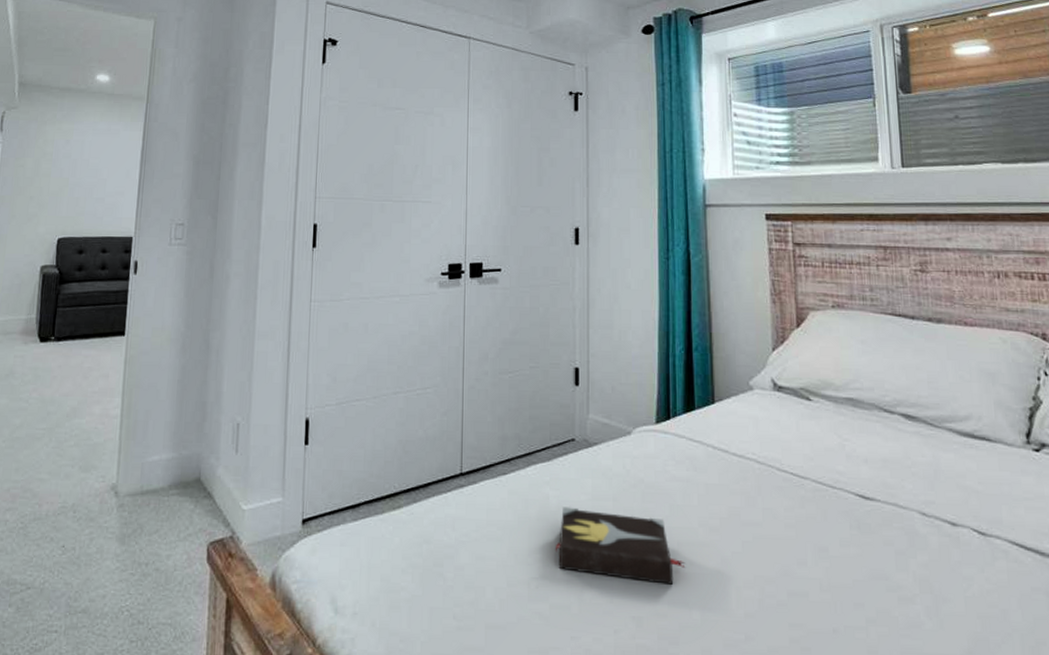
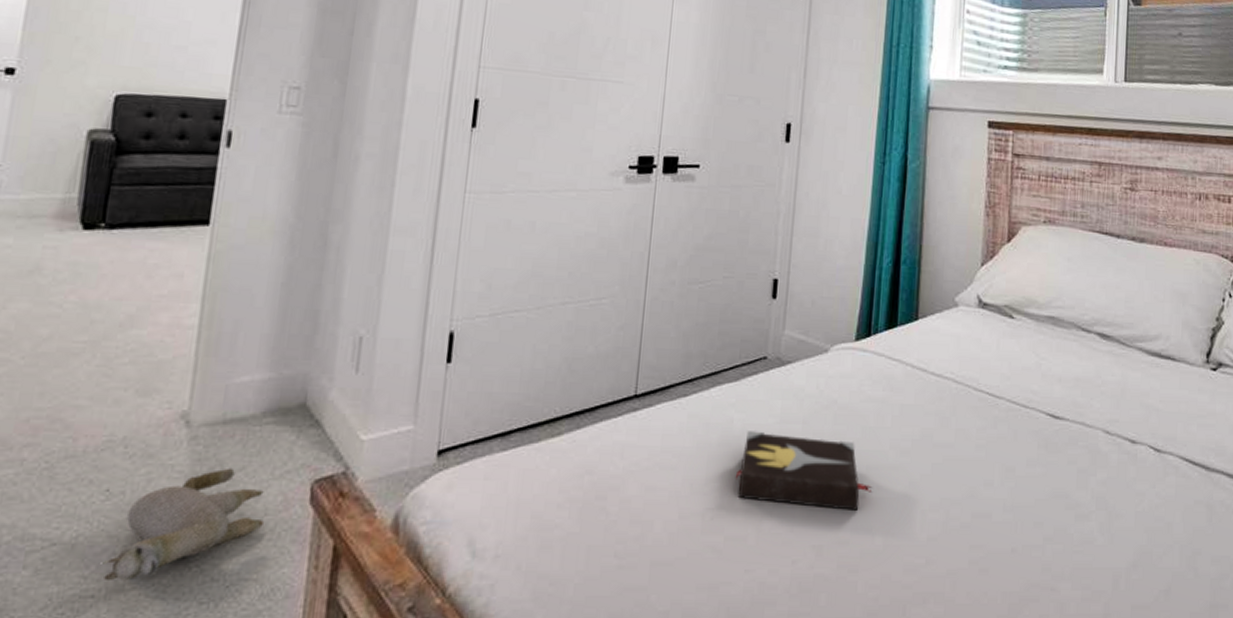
plush toy: none [62,530,174,621] -> present [102,468,264,582]

